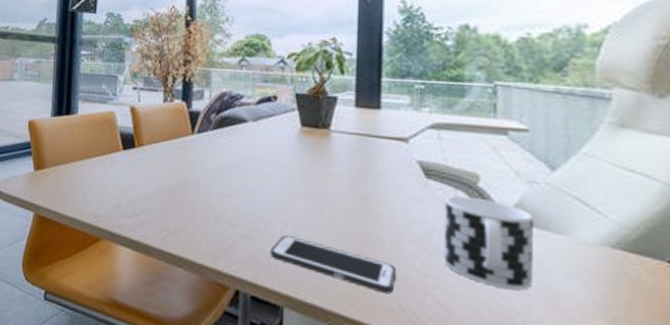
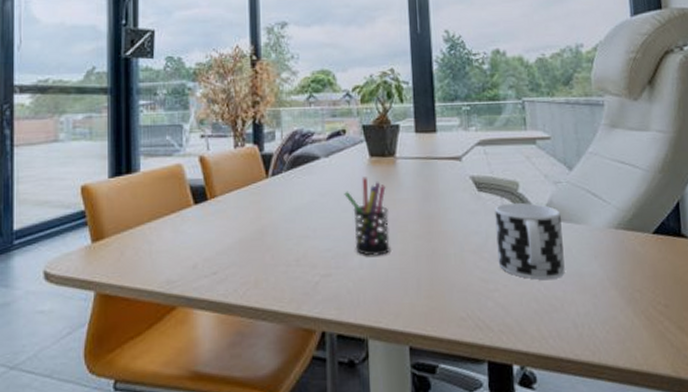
pen holder: none [270,146,317,228] -> present [344,177,390,256]
cell phone: present [270,235,397,294] -> none [351,266,463,306]

